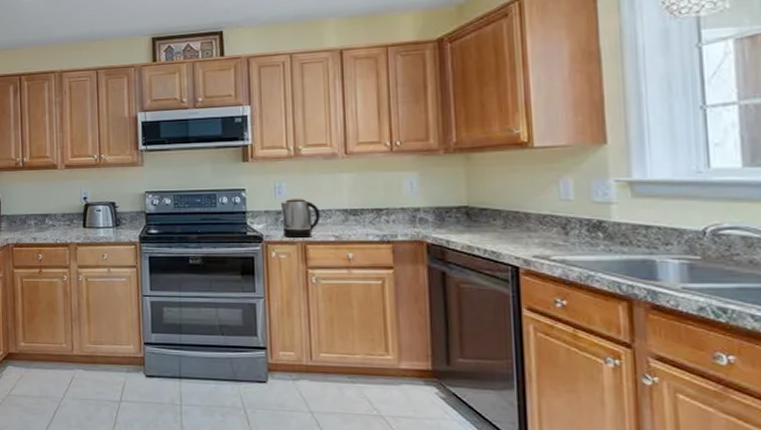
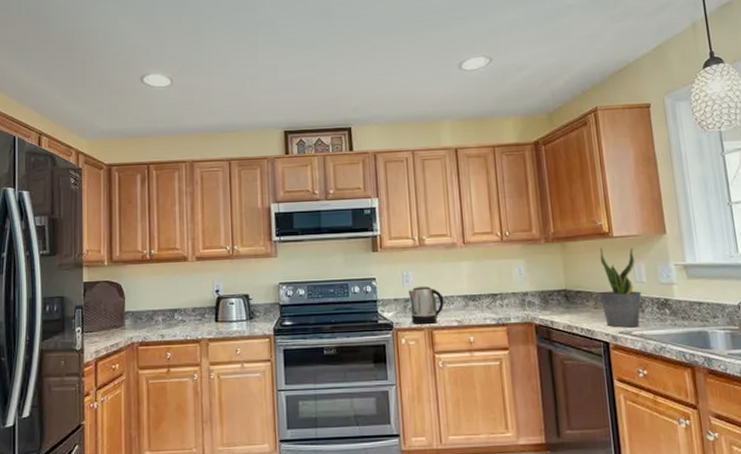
potted plant: none [509,158,567,252] -> present [598,246,642,328]

